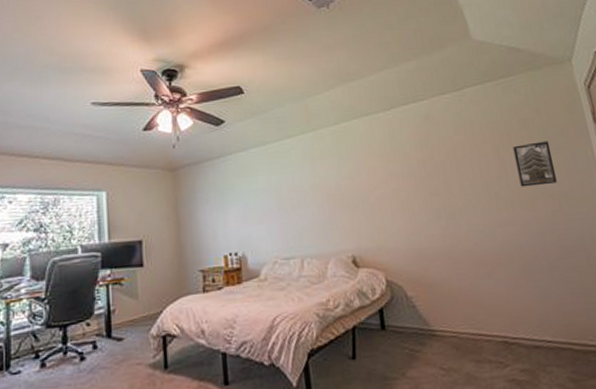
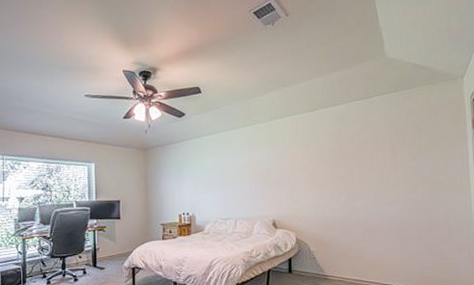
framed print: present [512,141,557,187] -> none [405,141,436,176]

